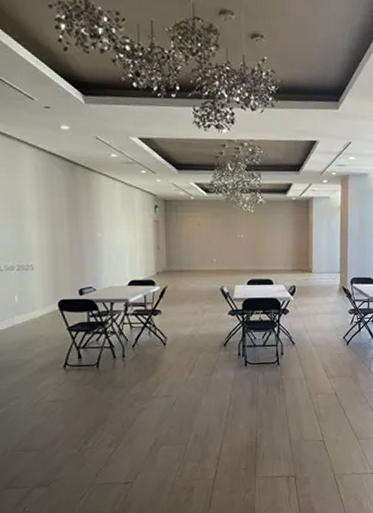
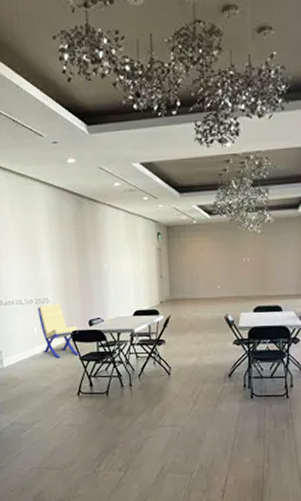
lounge chair: none [20,271,68,329] -> present [38,304,80,359]

